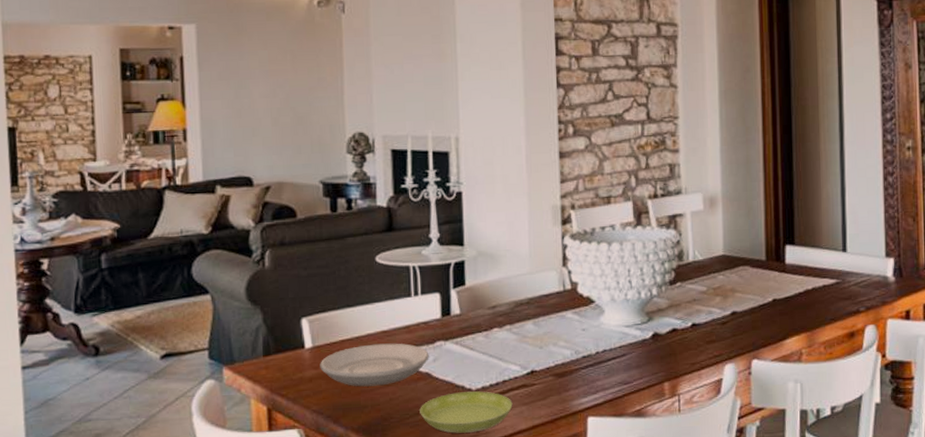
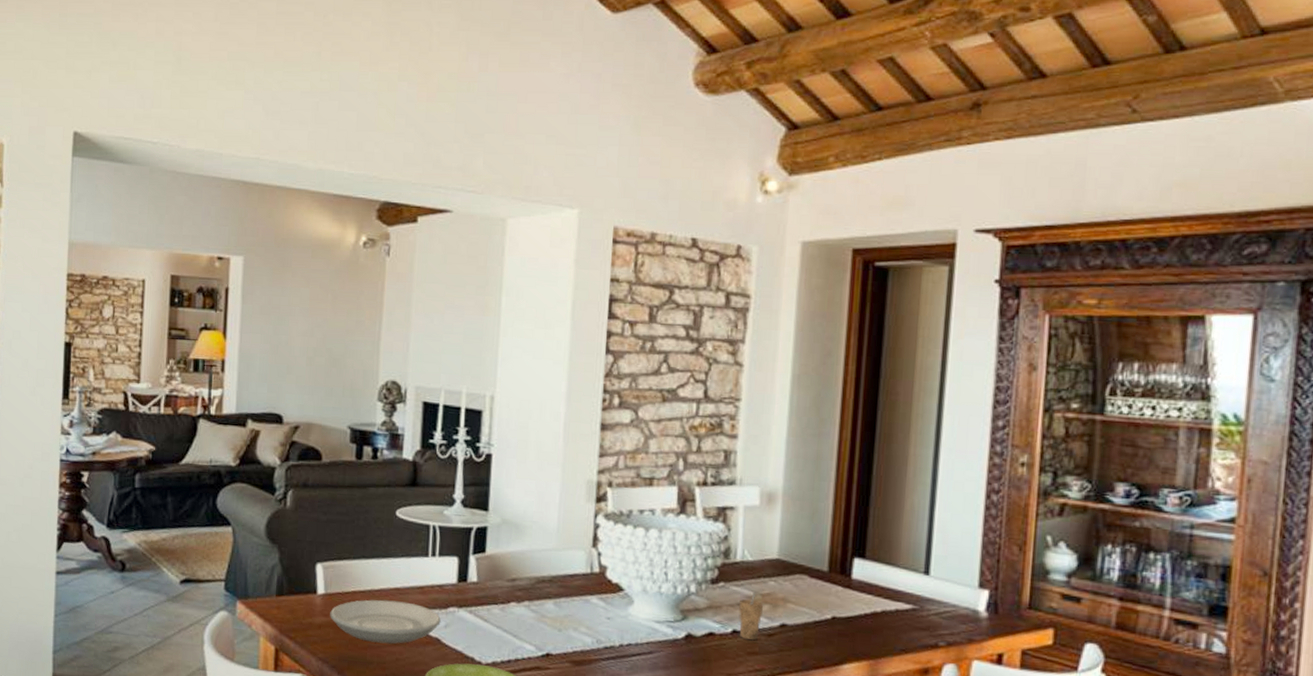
cup: none [695,287,715,330] -> present [739,591,763,640]

